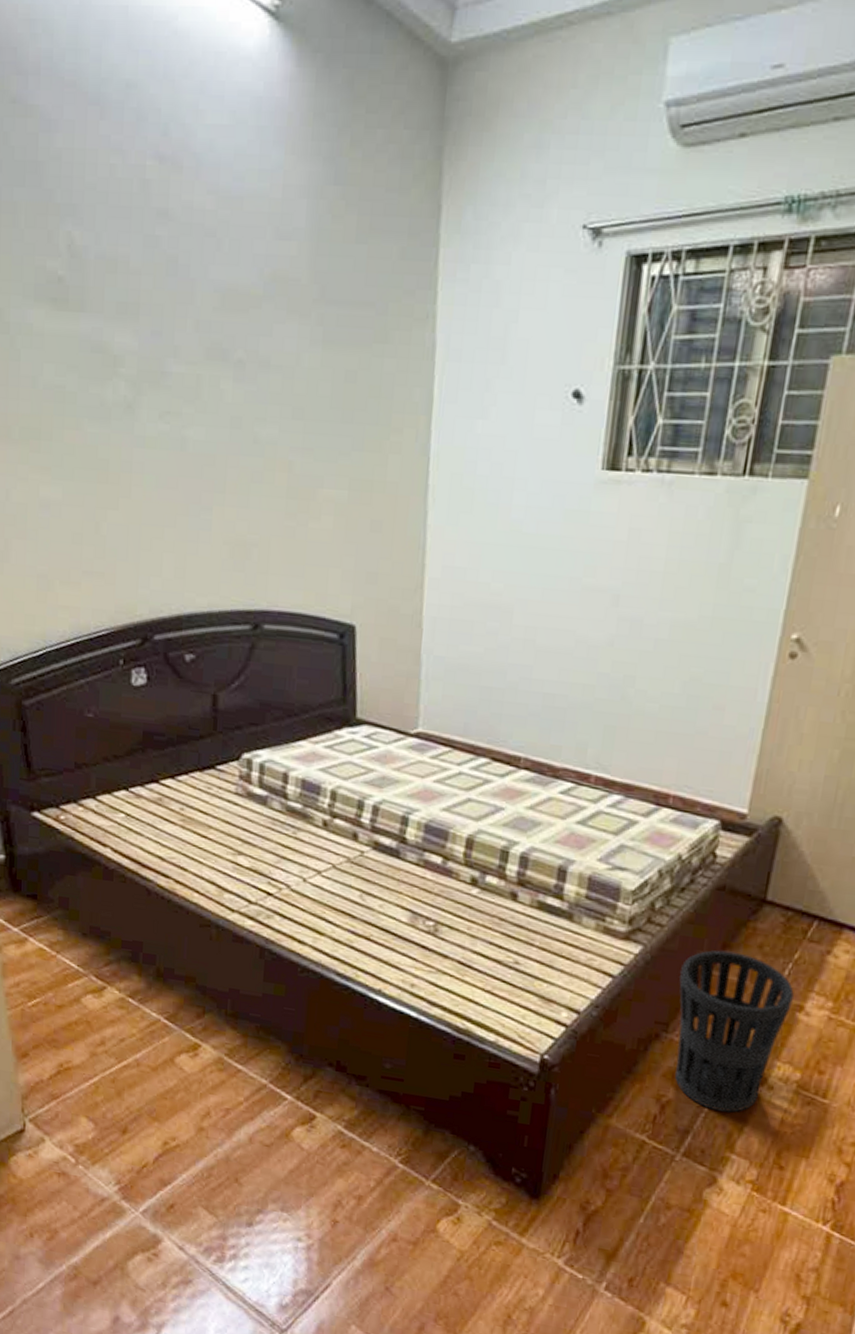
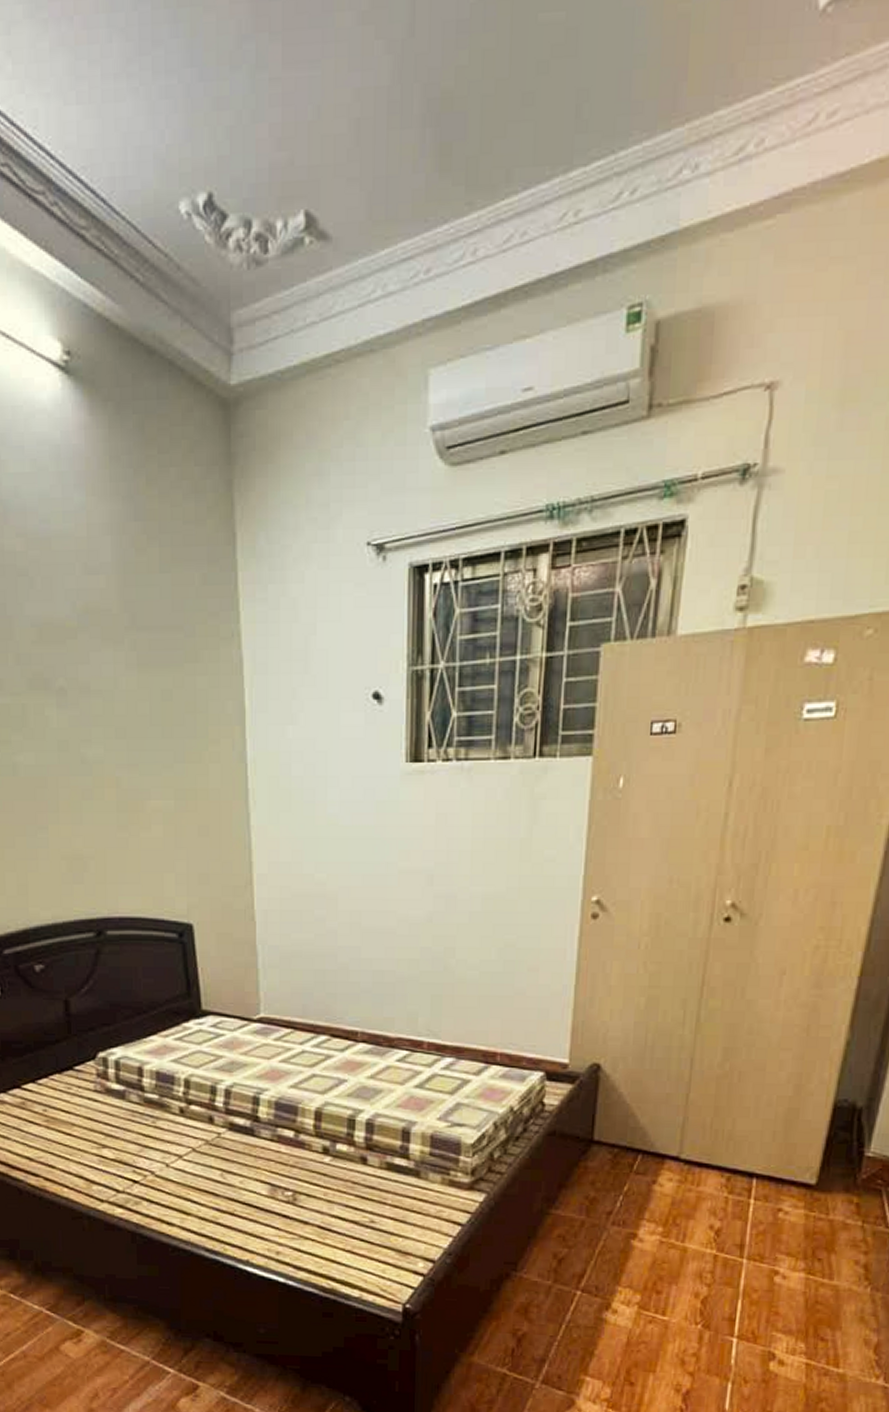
wastebasket: present [675,950,794,1113] -> none [523,1190,627,1338]

